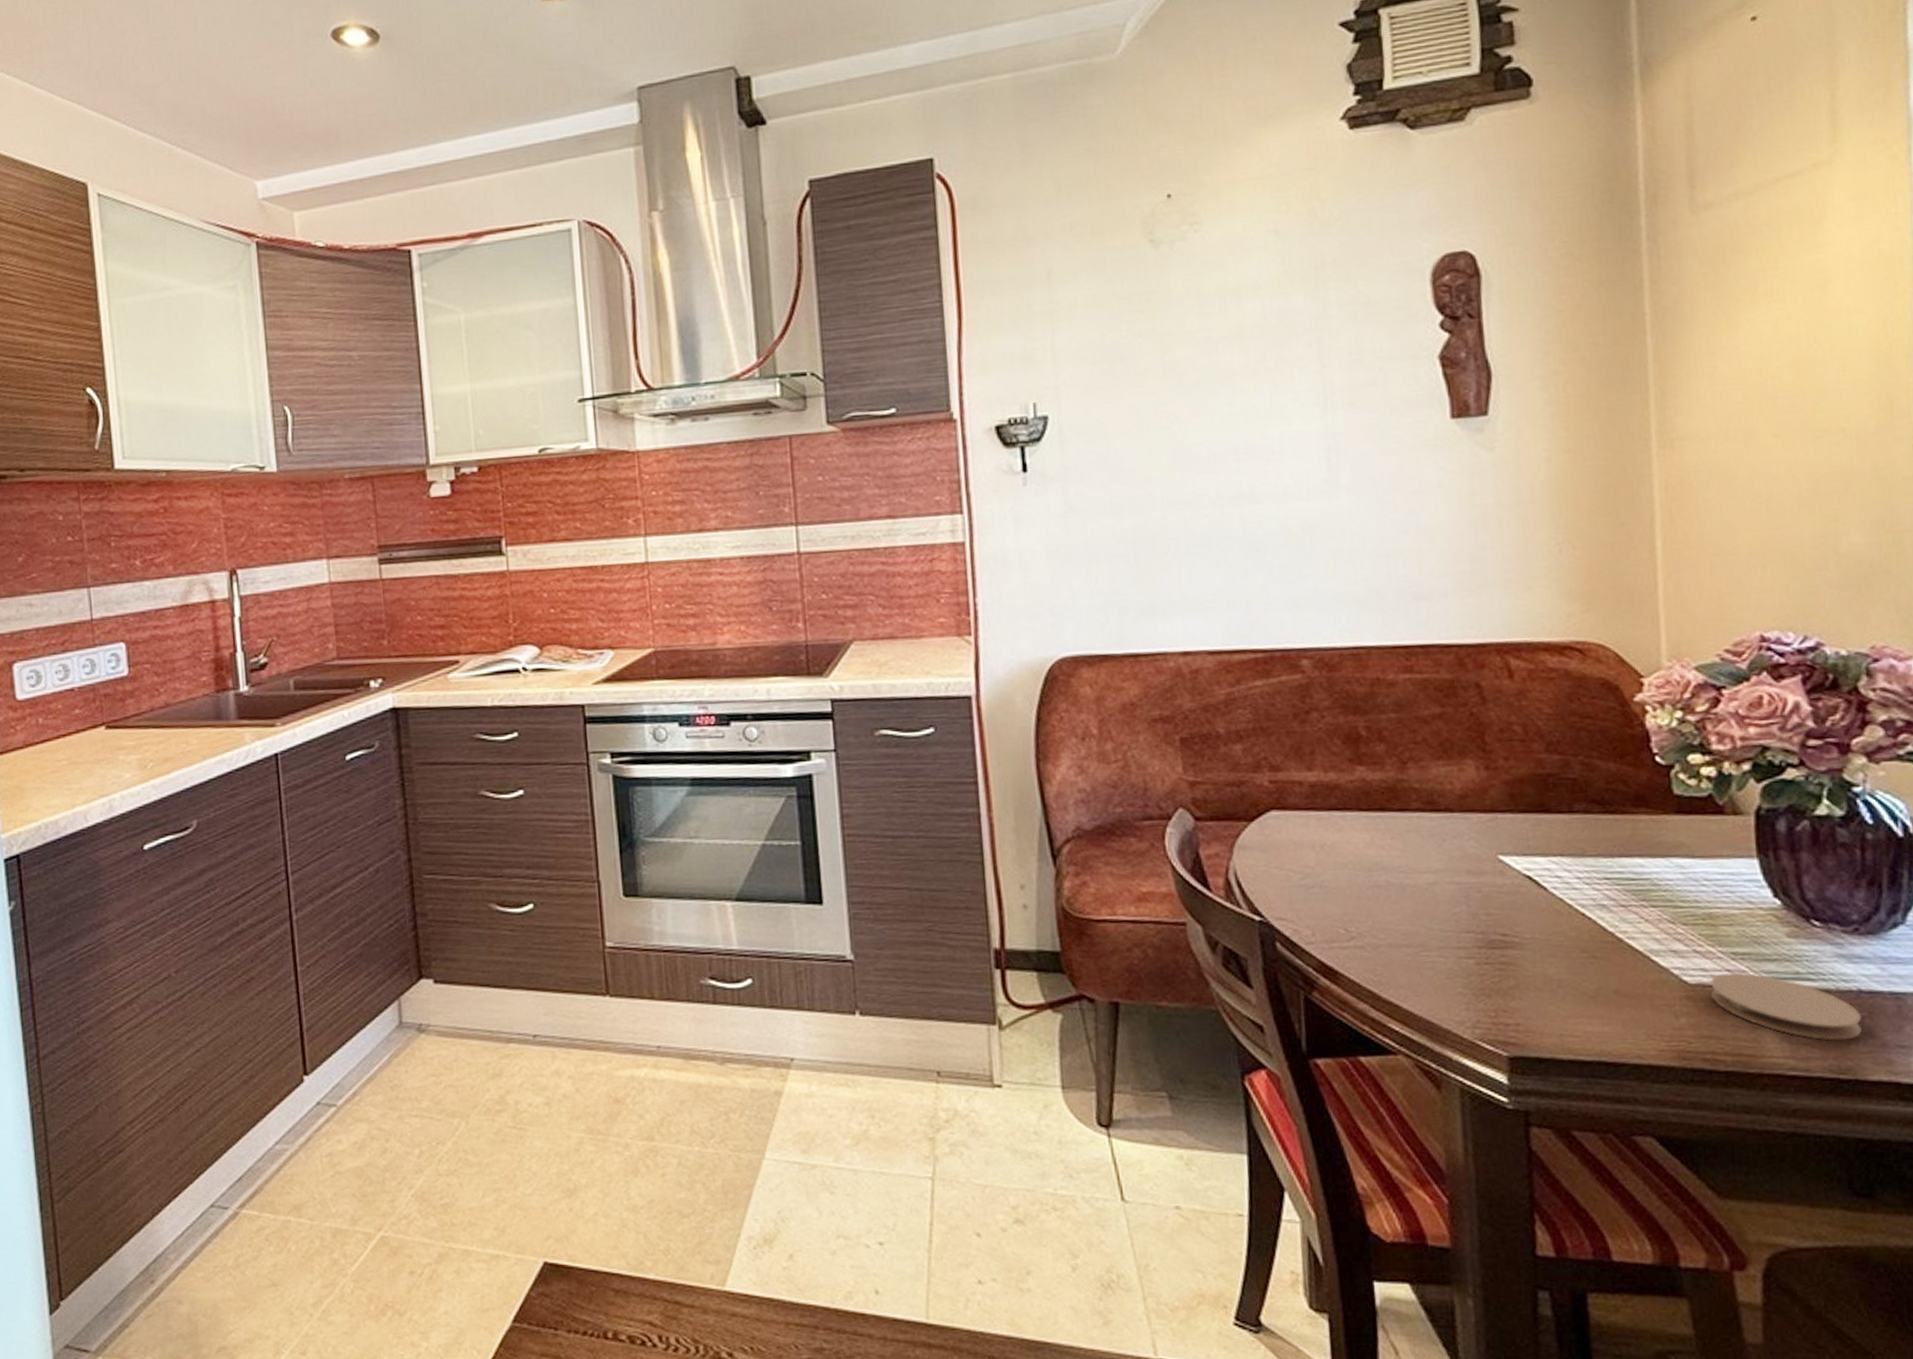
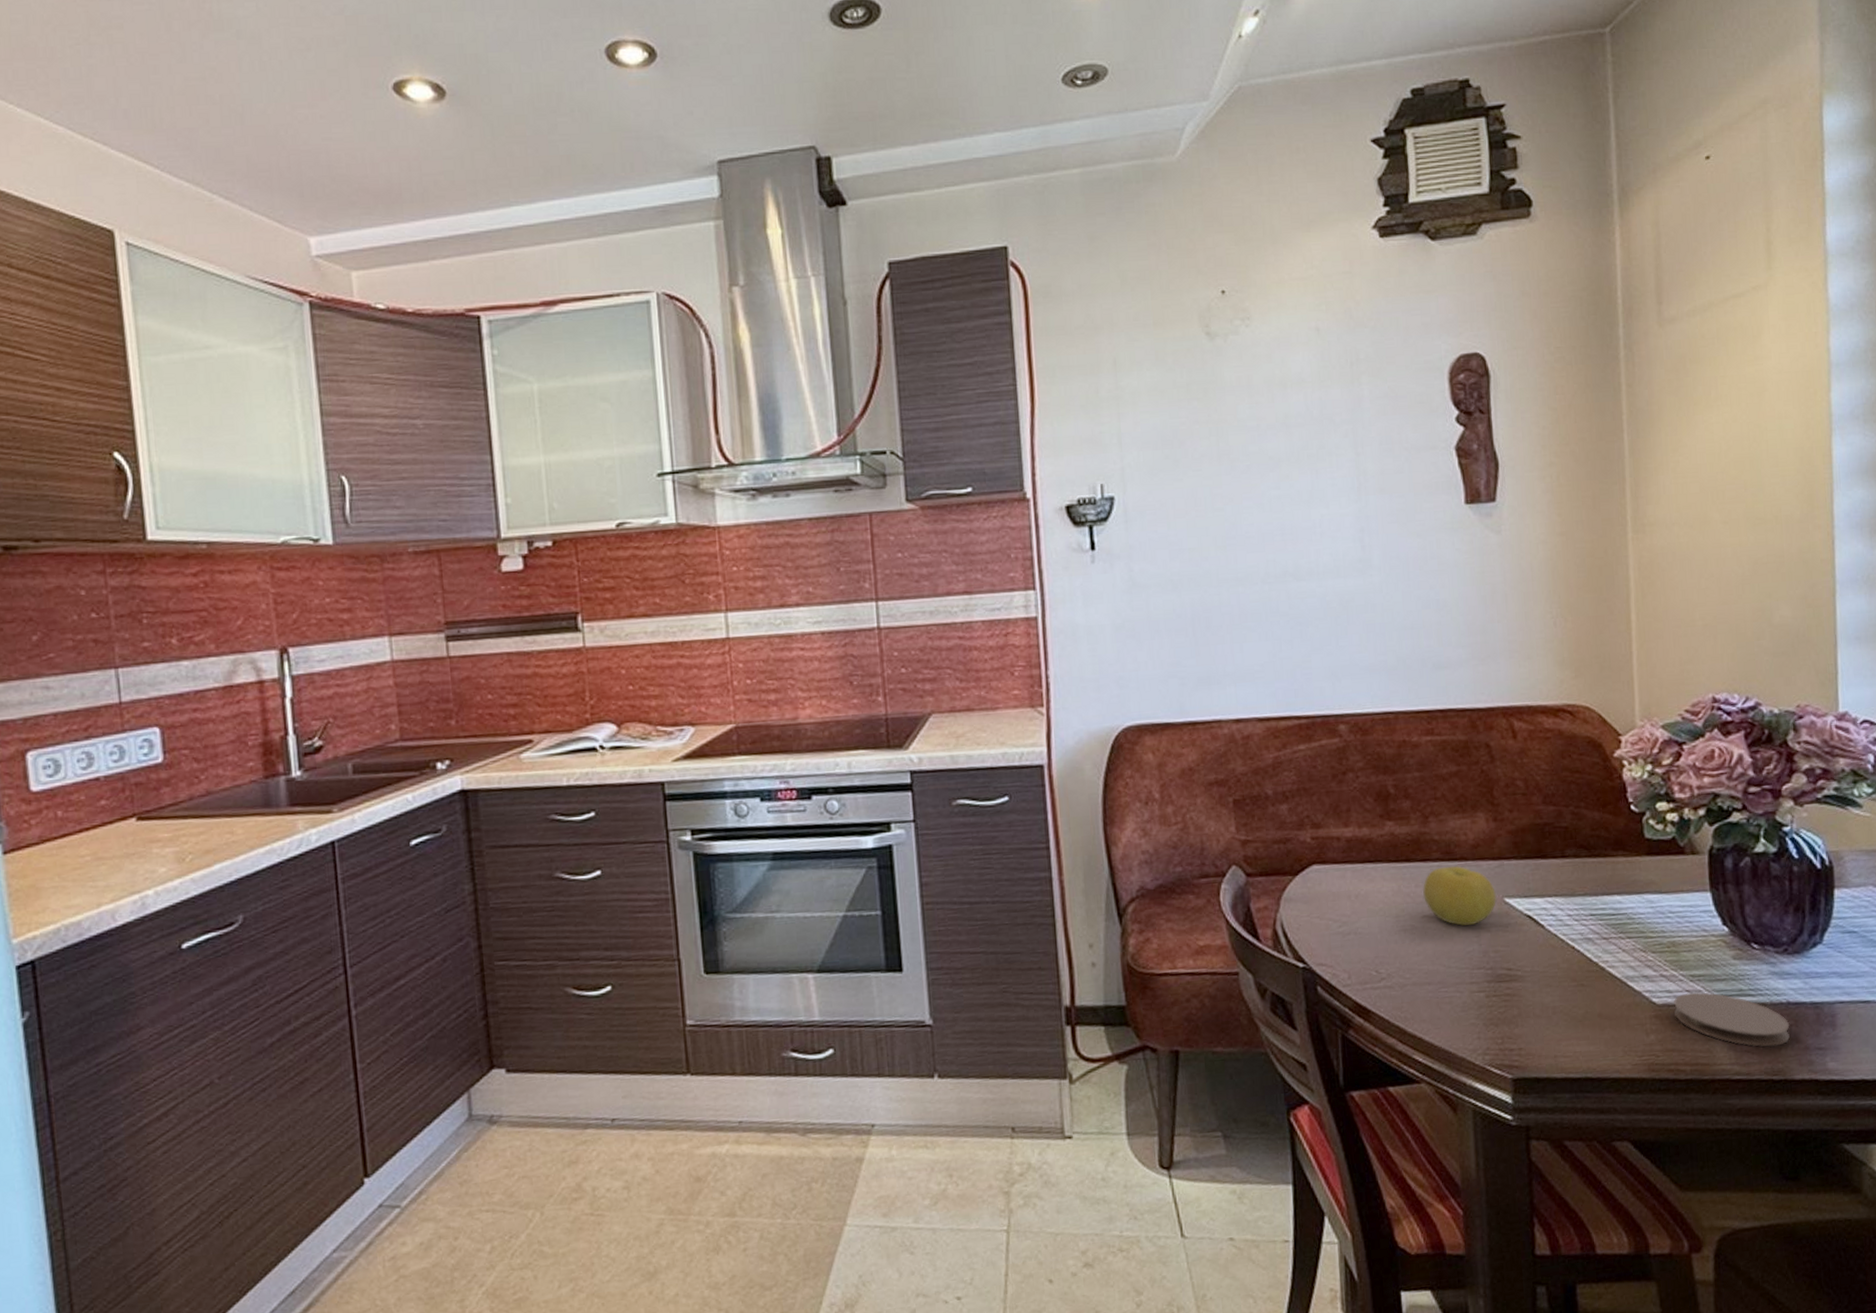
fruit: none [1400,817,1490,884] -> present [1423,865,1497,926]

